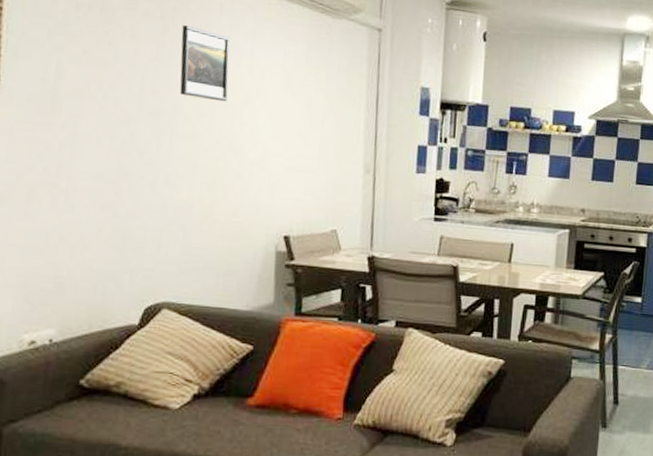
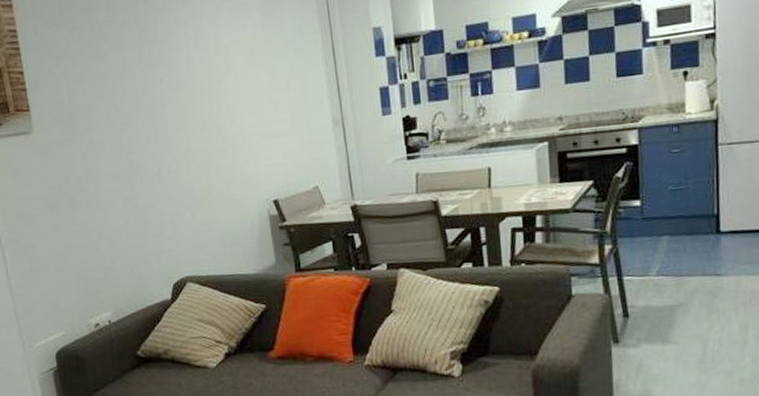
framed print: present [179,25,230,102] -> none [154,23,203,89]

